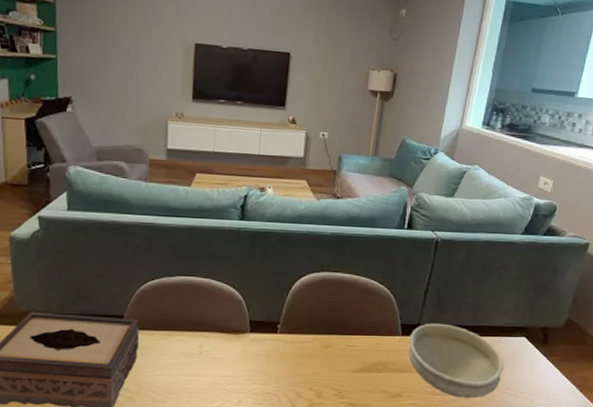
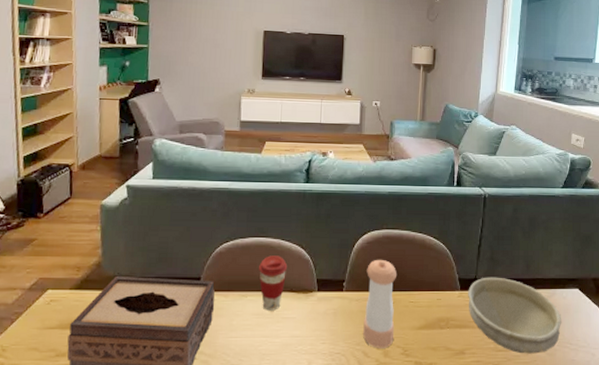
coffee cup: none [187,295,218,351] -> present [259,256,288,311]
pepper shaker: none [296,302,336,390] -> present [363,259,397,348]

